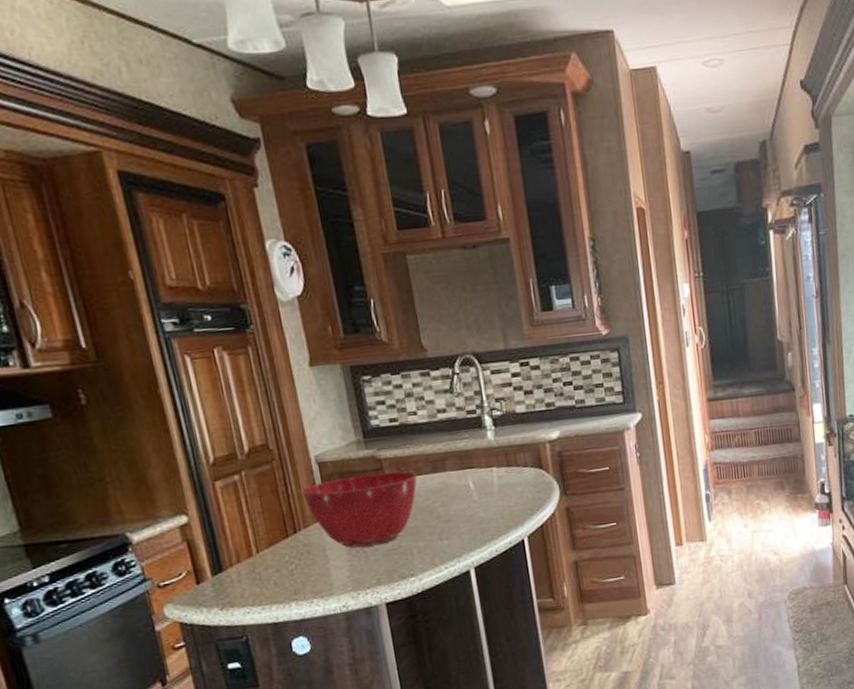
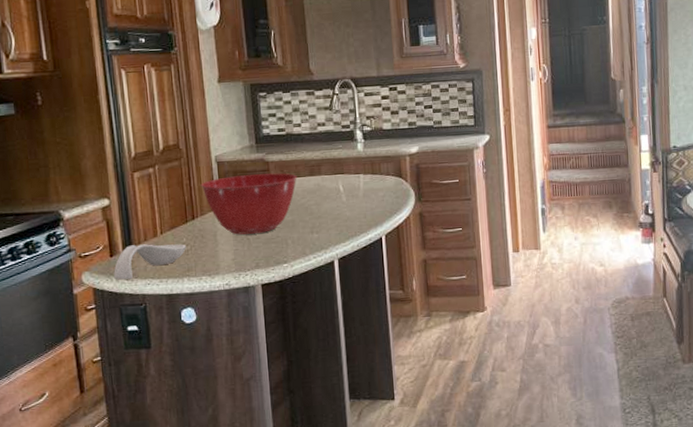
spoon rest: none [203,563,290,611] -> present [114,244,186,281]

